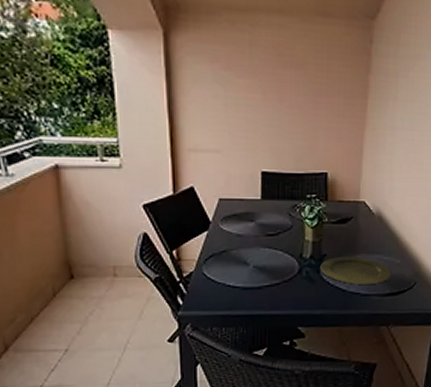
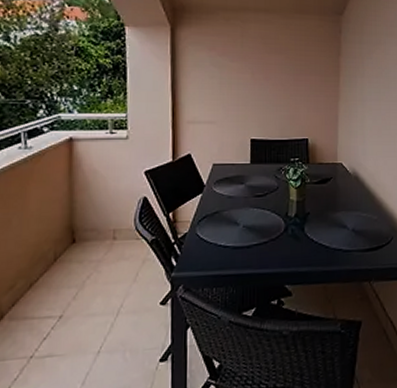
plate: present [320,257,392,285] -> none [304,214,370,241]

